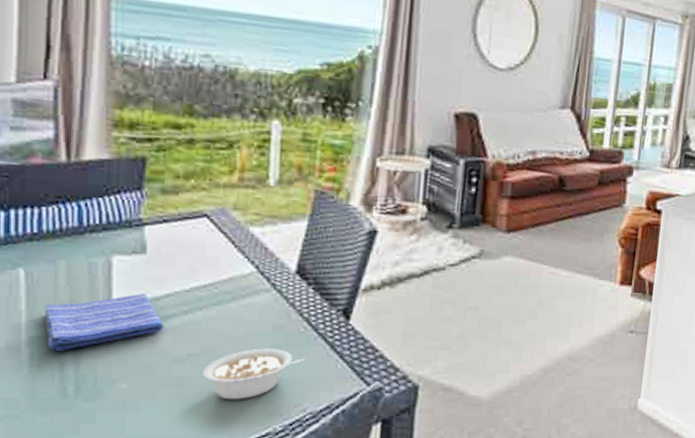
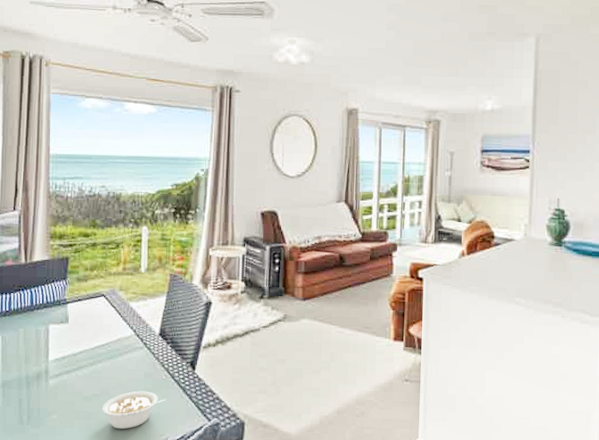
dish towel: present [45,293,164,351] -> none [12,350,79,391]

